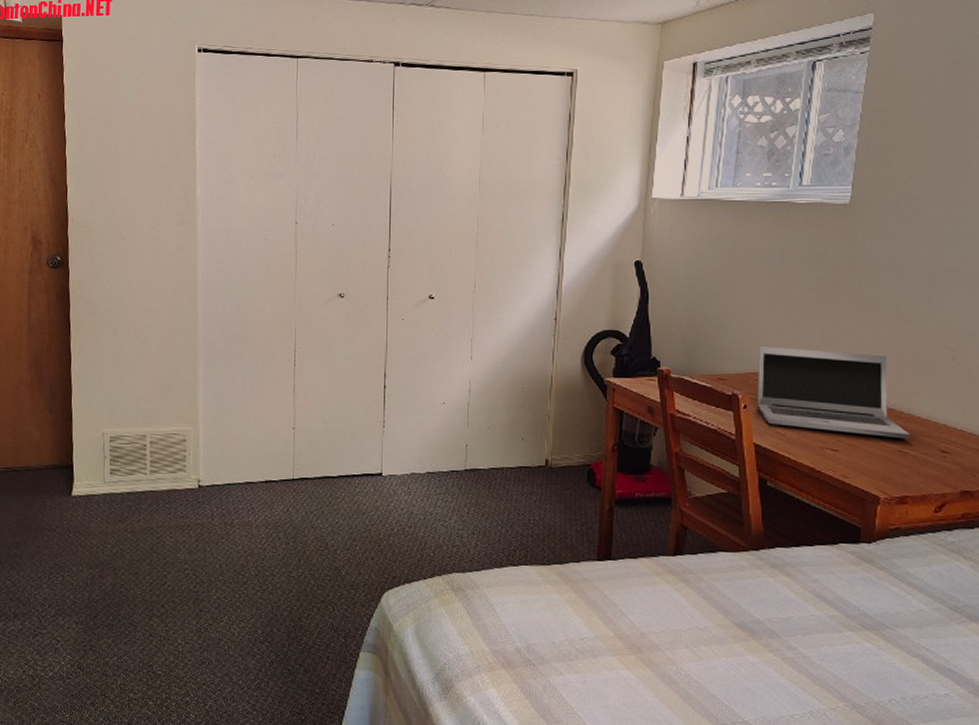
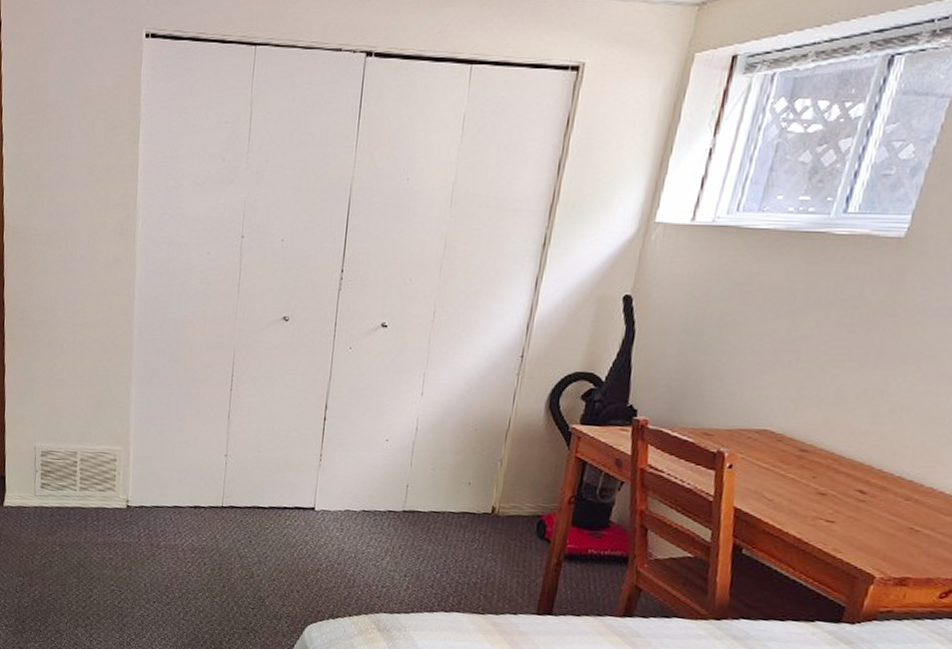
laptop: present [757,346,910,439] -> none [744,400,927,516]

